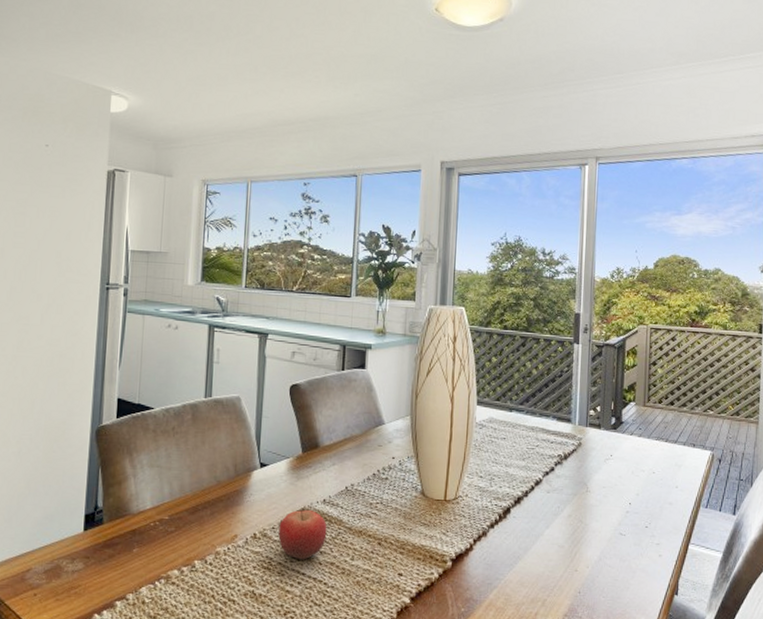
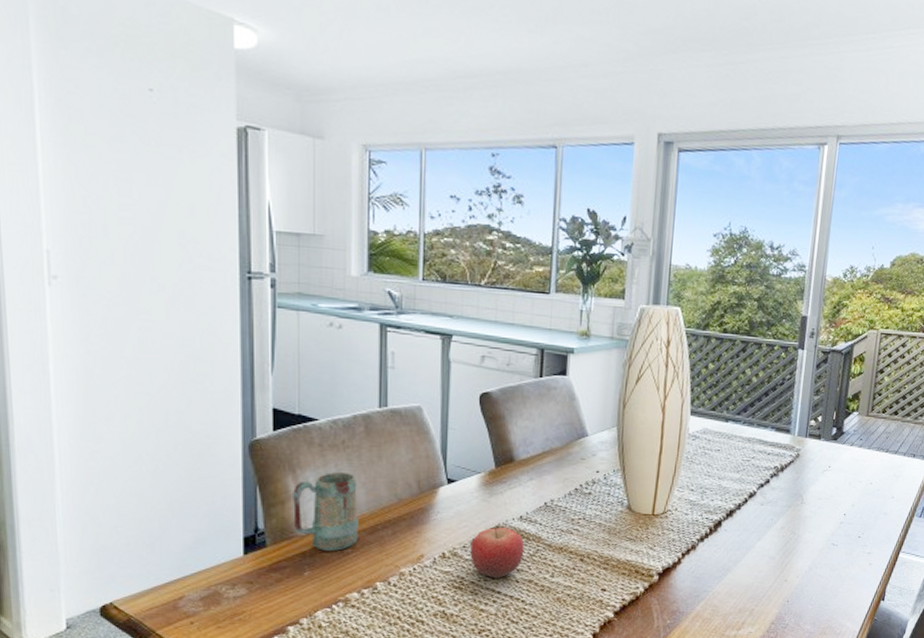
mug: none [127,455,183,529] -> present [293,471,359,551]

